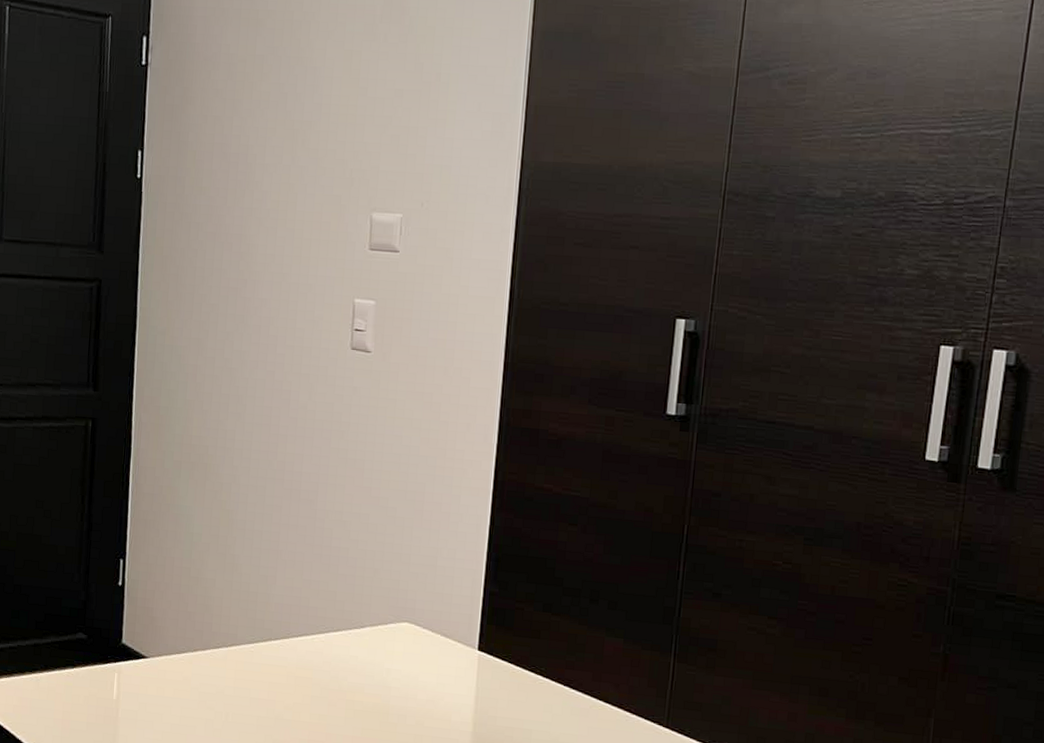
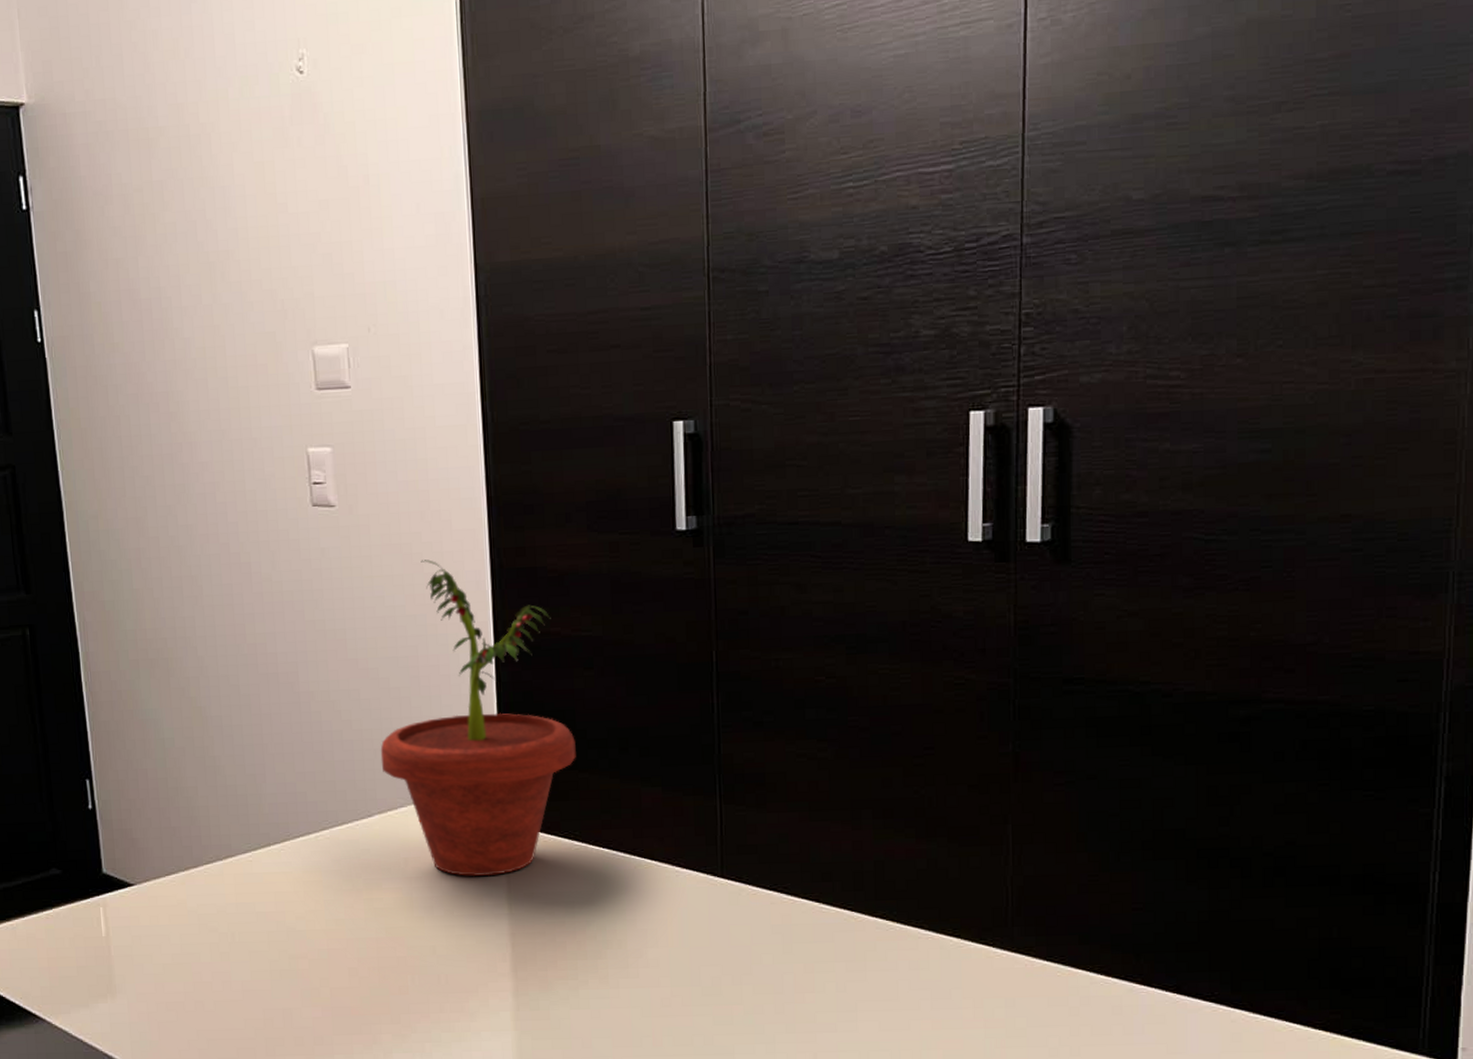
potted plant: none [378,409,553,696] -> present [380,560,576,877]

